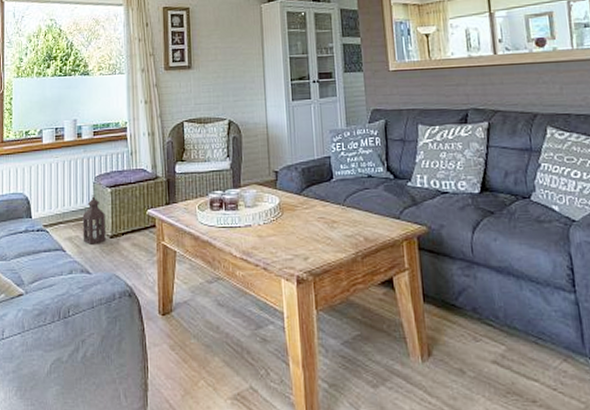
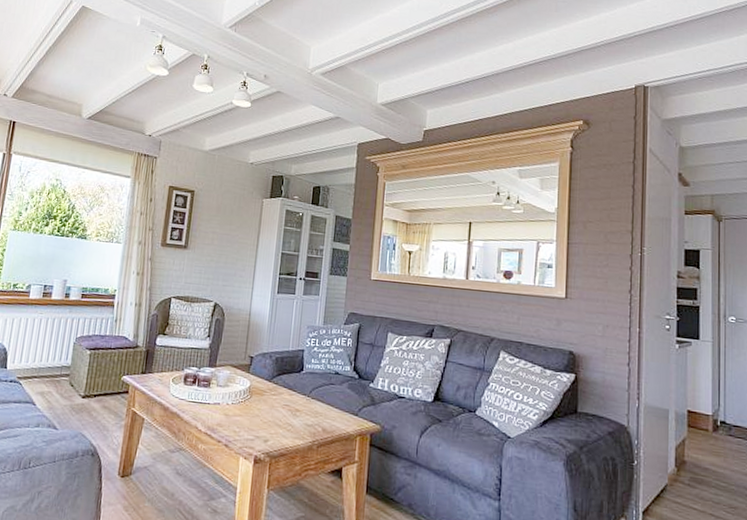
lantern: present [82,195,106,245] -> none [54,354,81,402]

